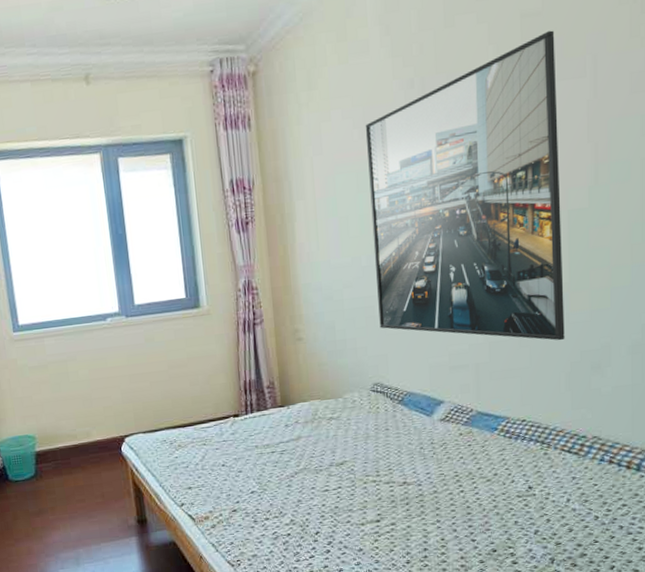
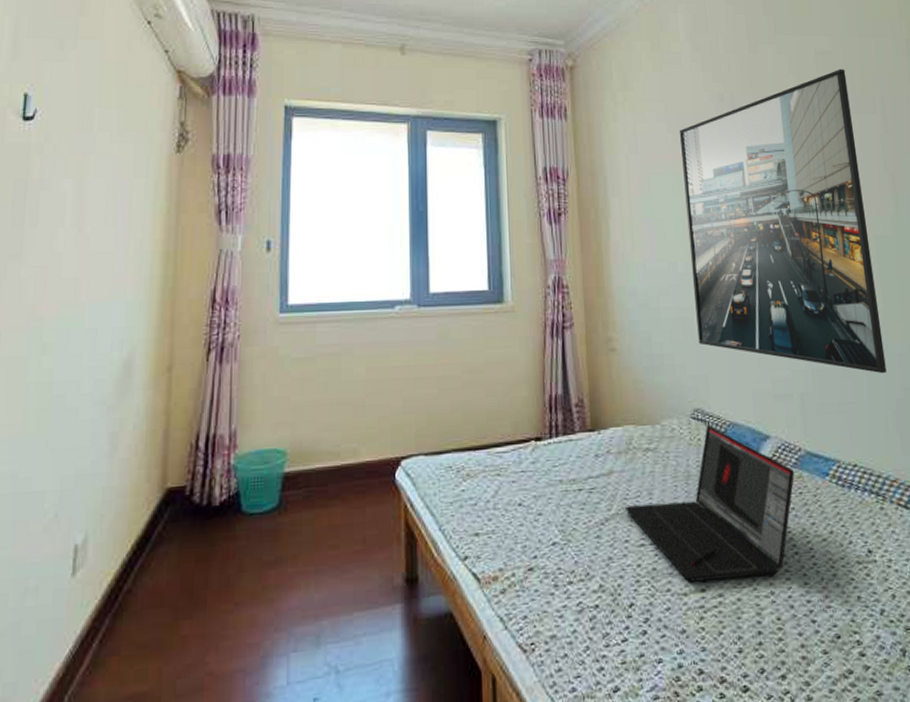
laptop: none [312,395,466,516] -> present [625,425,795,582]

